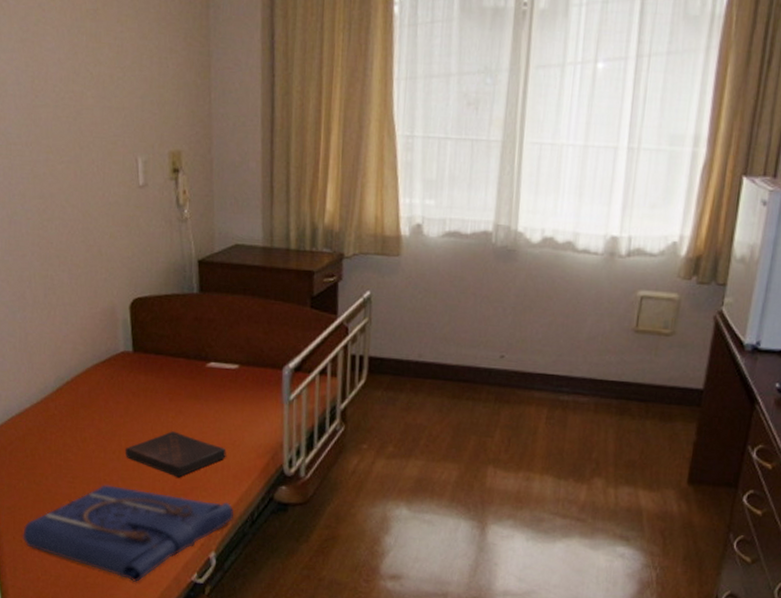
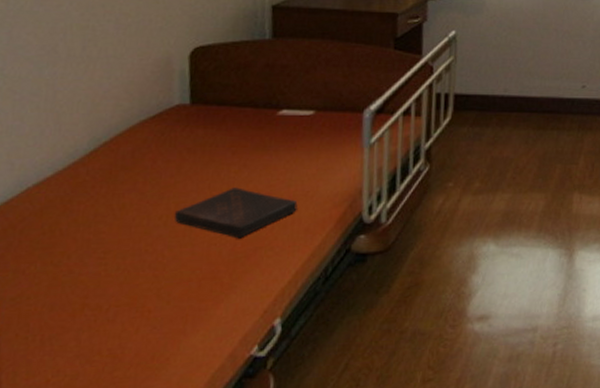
tote bag: present [23,485,233,583] -> none [29,256,304,368]

